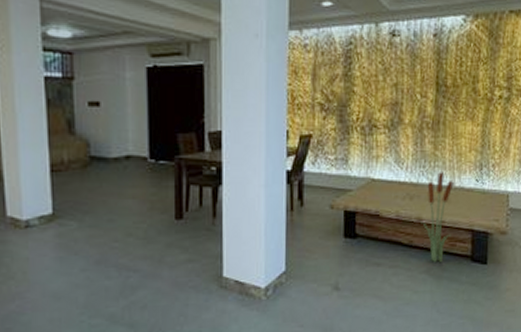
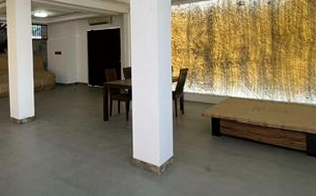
decorative plant: present [419,169,454,262] -> none [265,90,290,154]

